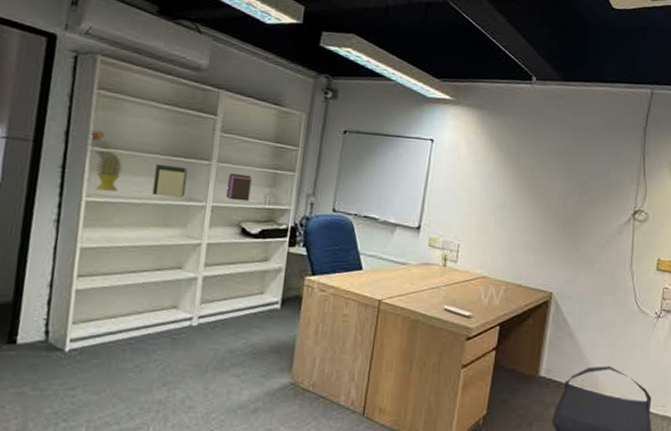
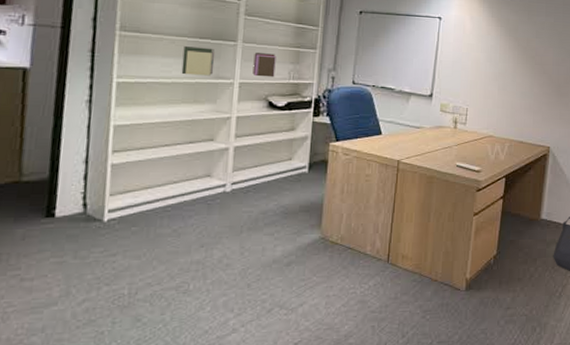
decorative plant: present [88,130,123,192] -> none [116,16,152,73]

